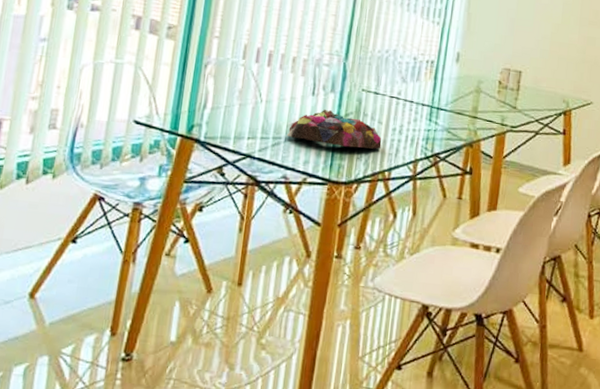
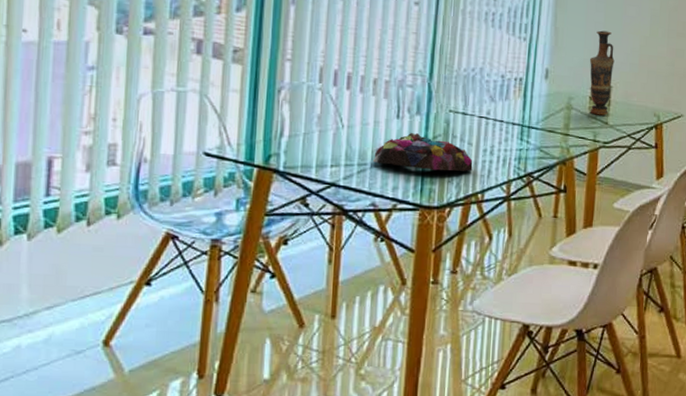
vase: none [499,17,526,100] -> present [589,30,615,116]

